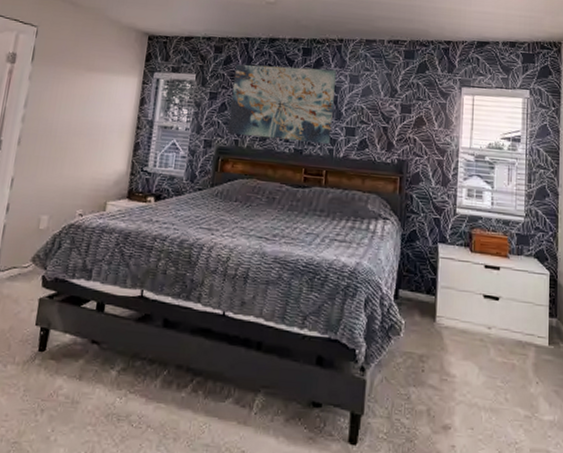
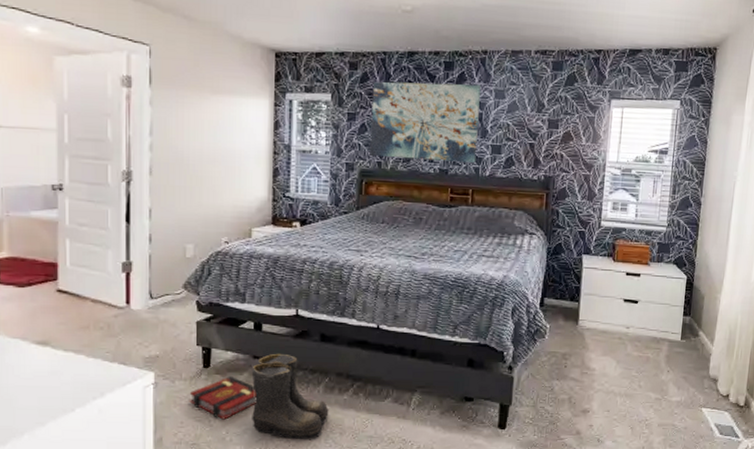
book: none [18,363,90,415] -> present [189,376,256,420]
boots: none [81,338,165,444] -> present [251,353,329,439]

